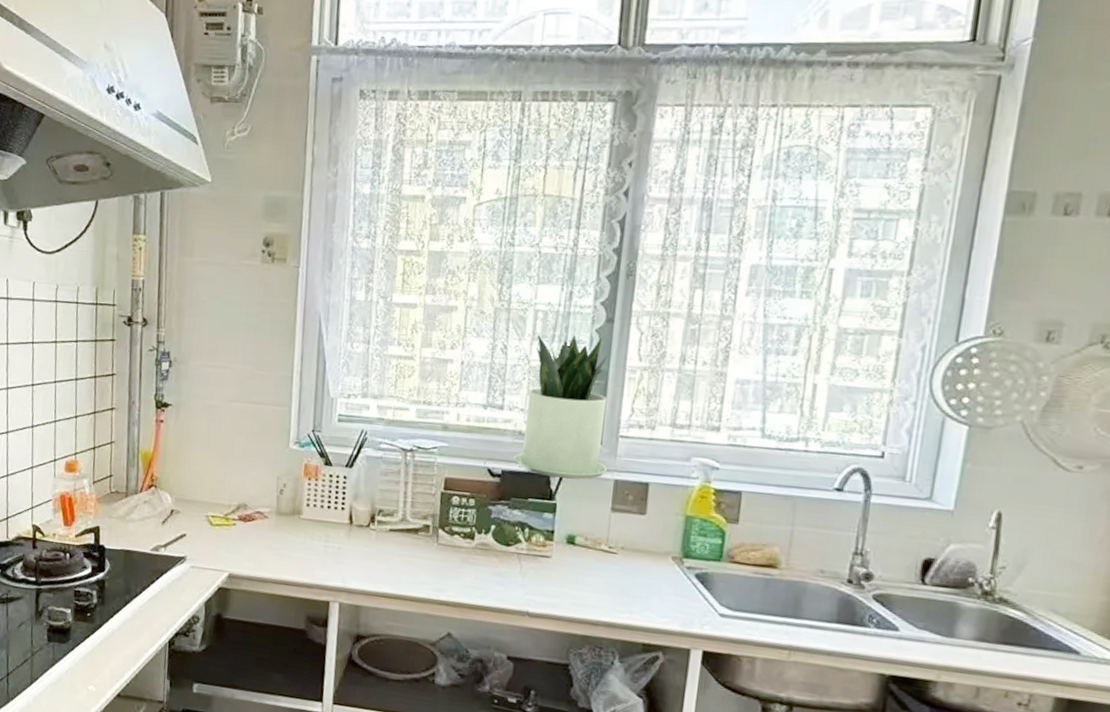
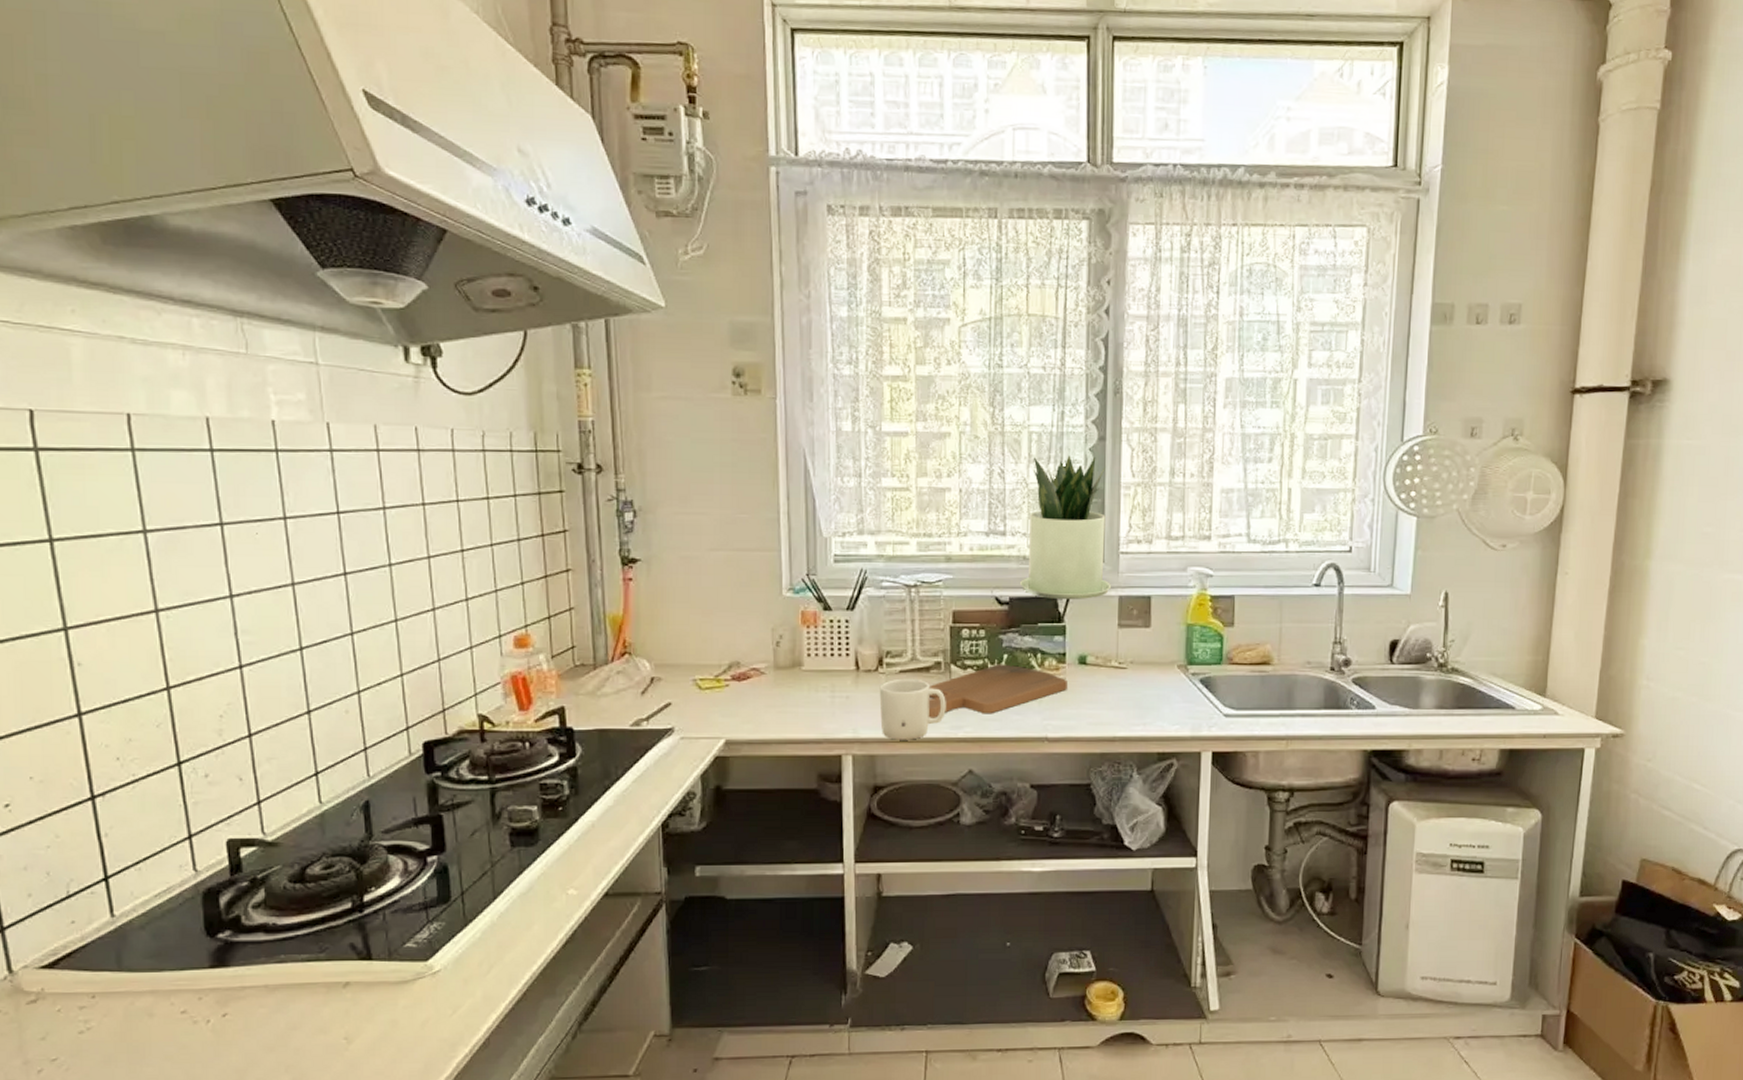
mug: none [367,536,432,597] -> present [879,678,946,740]
cutting board: none [413,534,554,581] -> present [928,664,1067,718]

